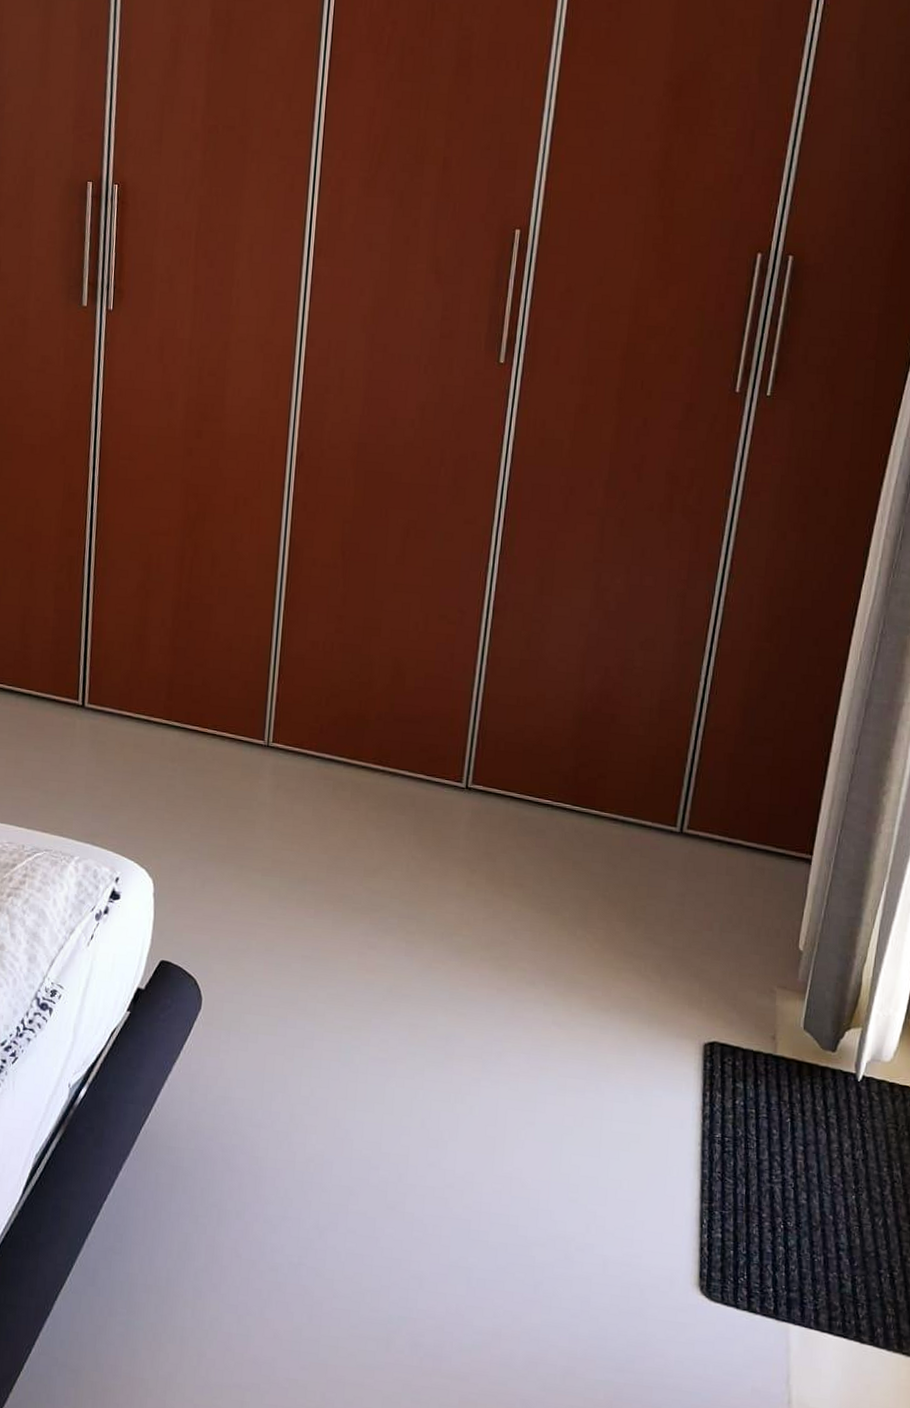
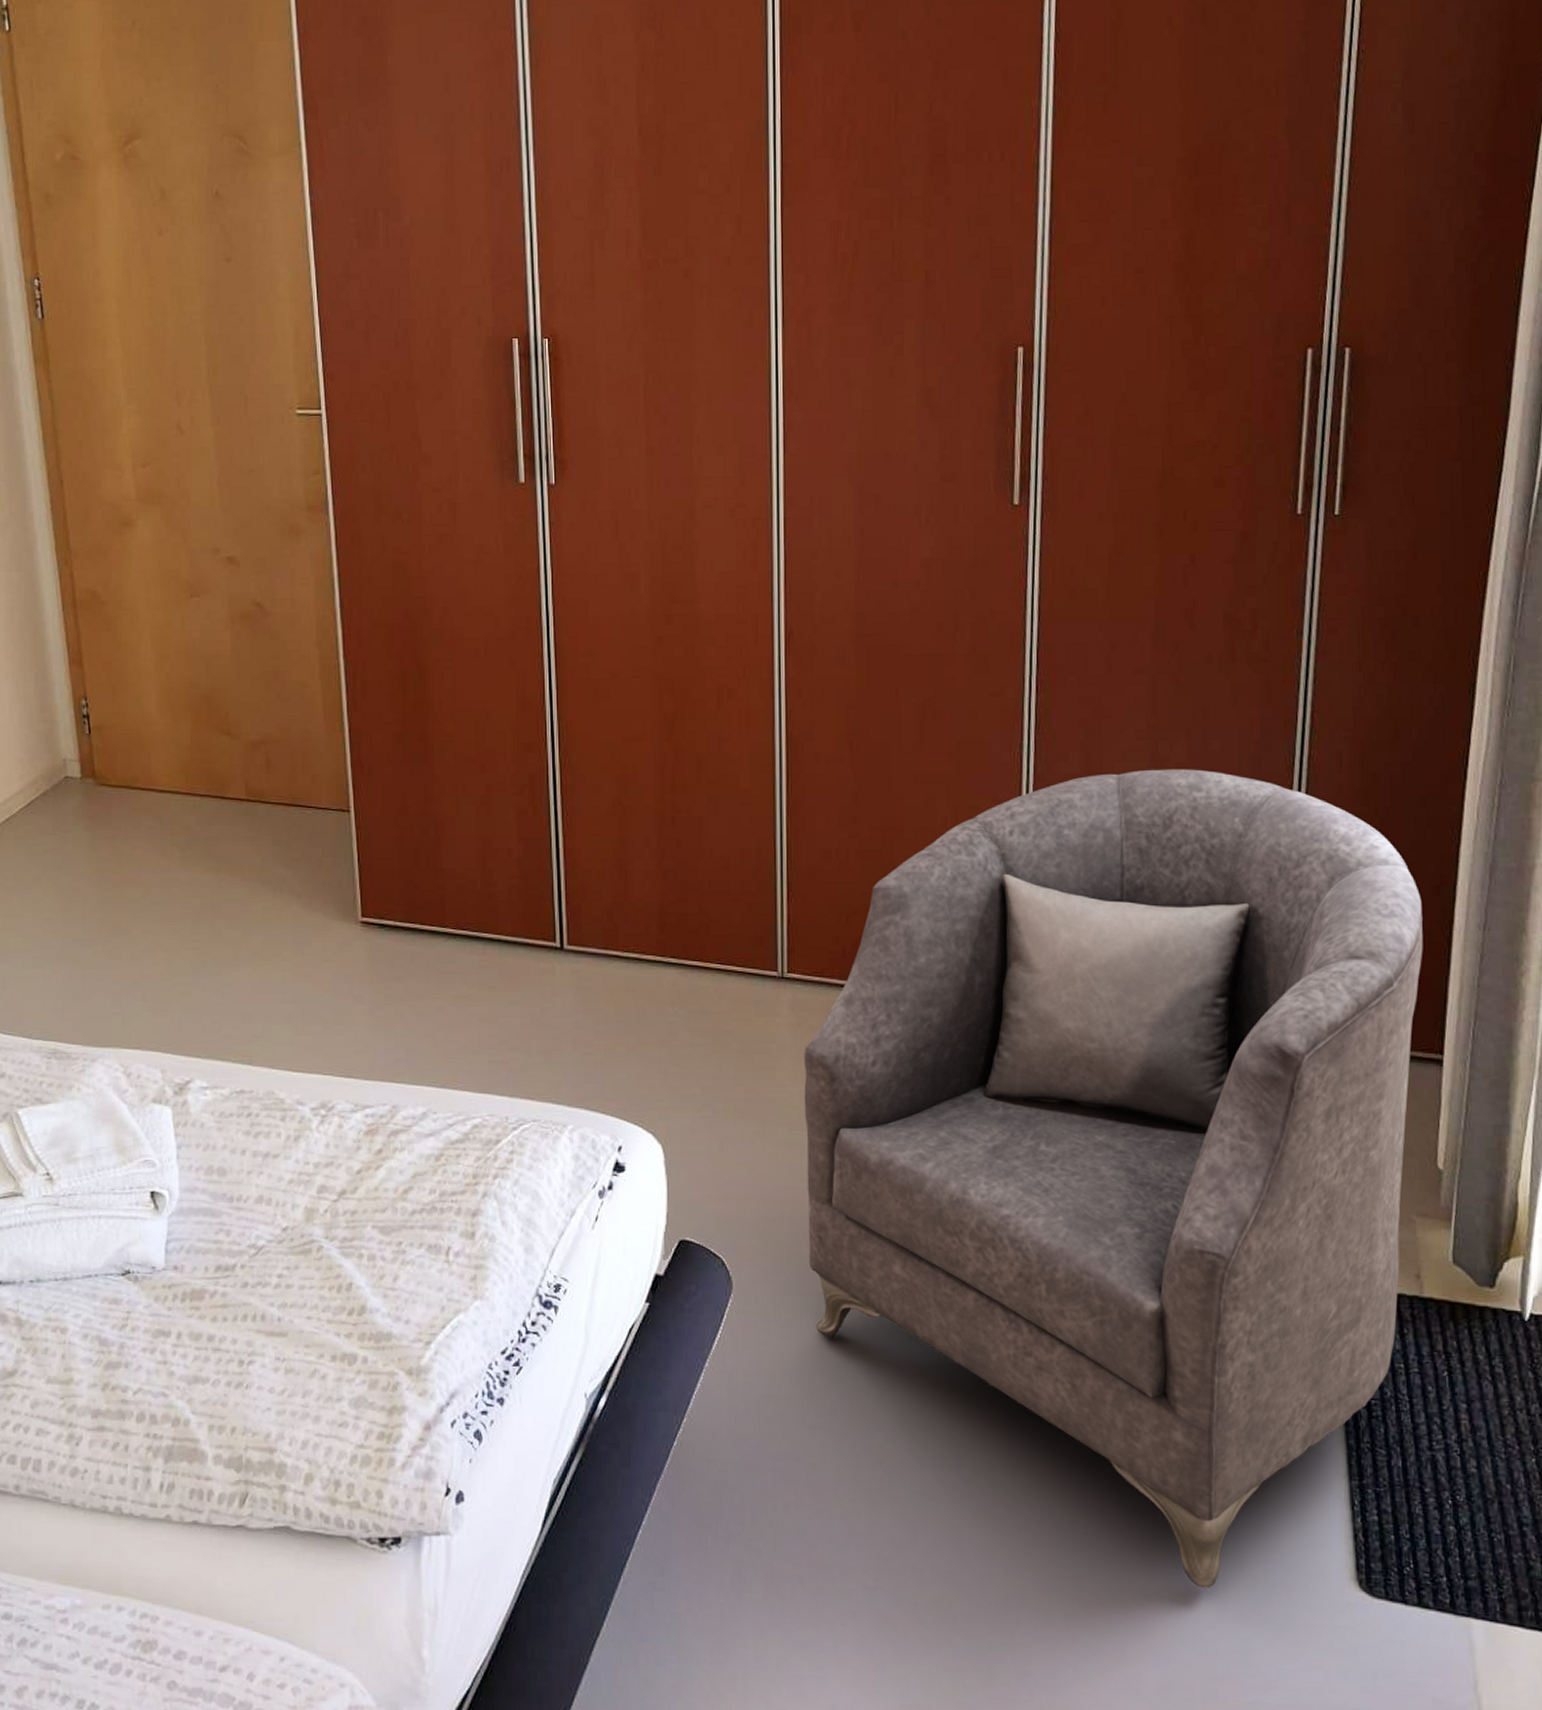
armchair: none [269,596,807,1284] -> present [803,769,1423,1588]

